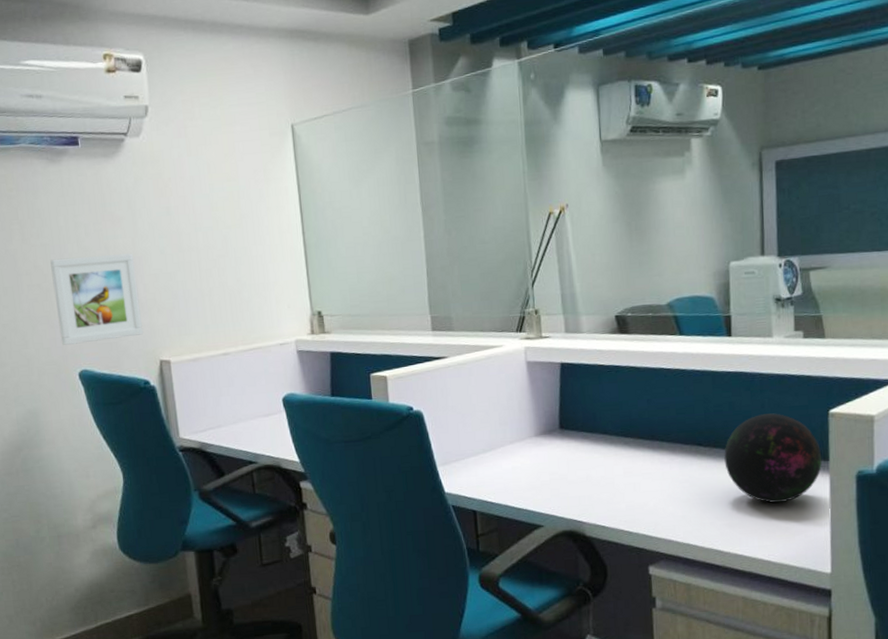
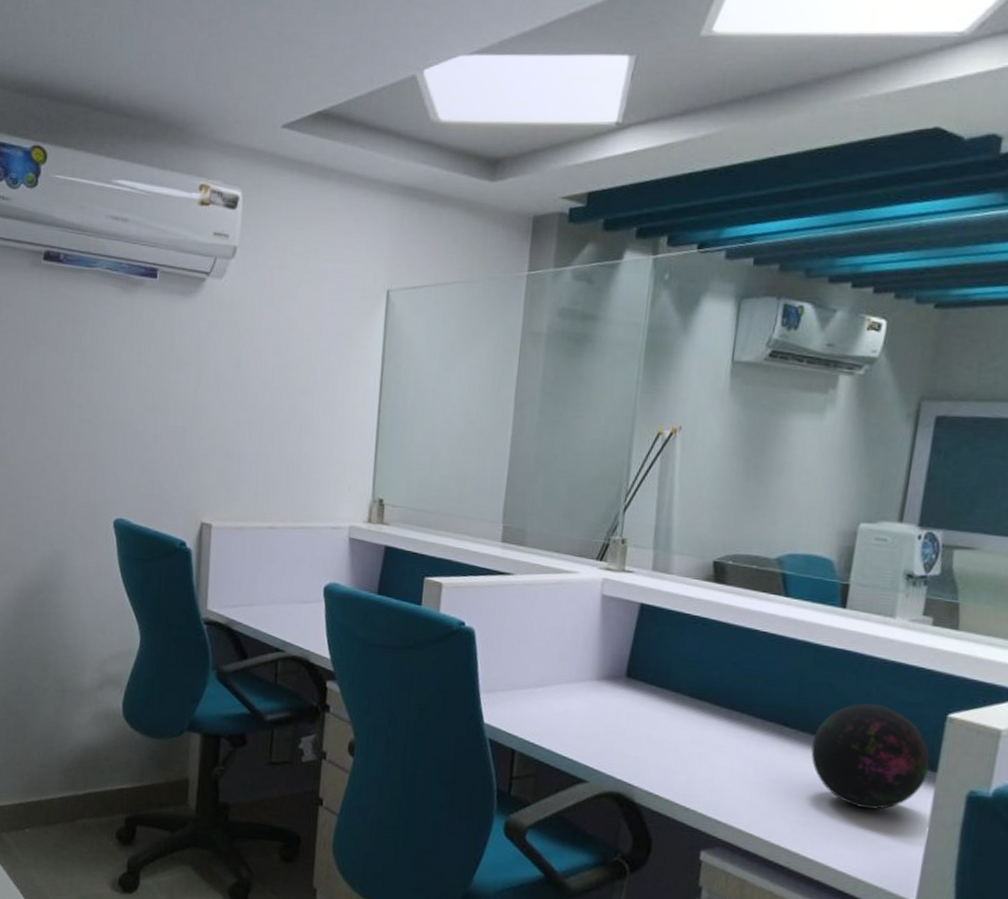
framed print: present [50,253,144,345] -> none [102,395,193,492]

